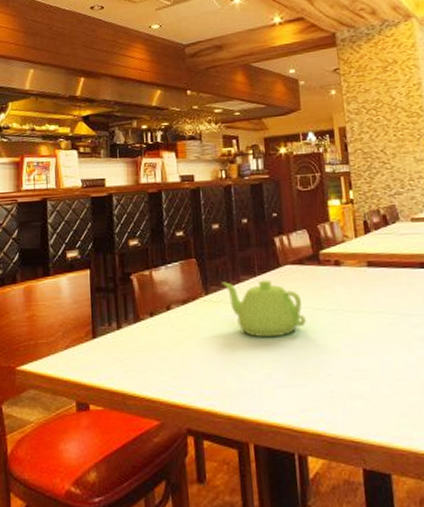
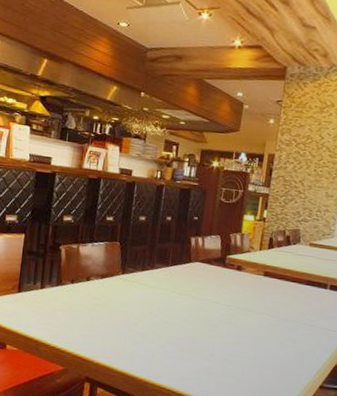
teapot: present [221,279,306,338] -> none [138,266,203,319]

